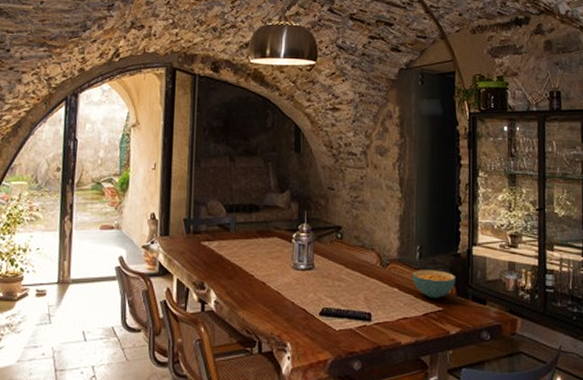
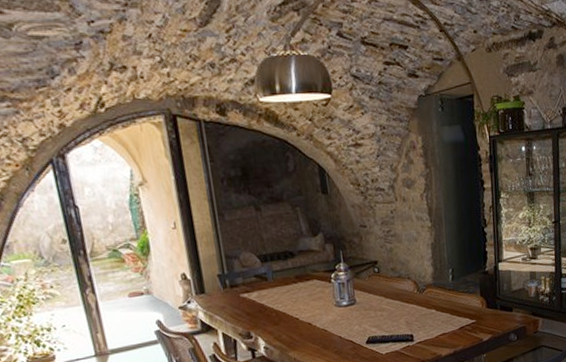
cereal bowl: present [411,270,457,299] -> none [446,288,486,314]

